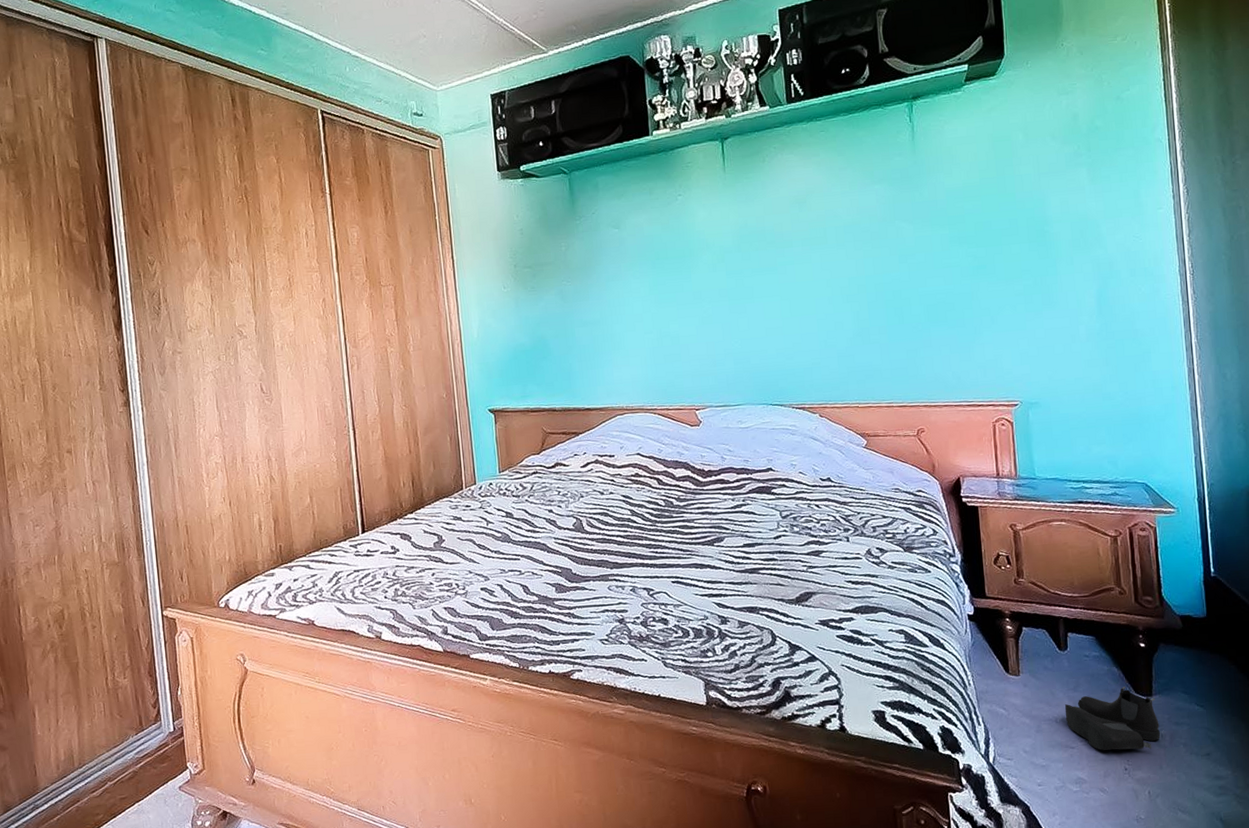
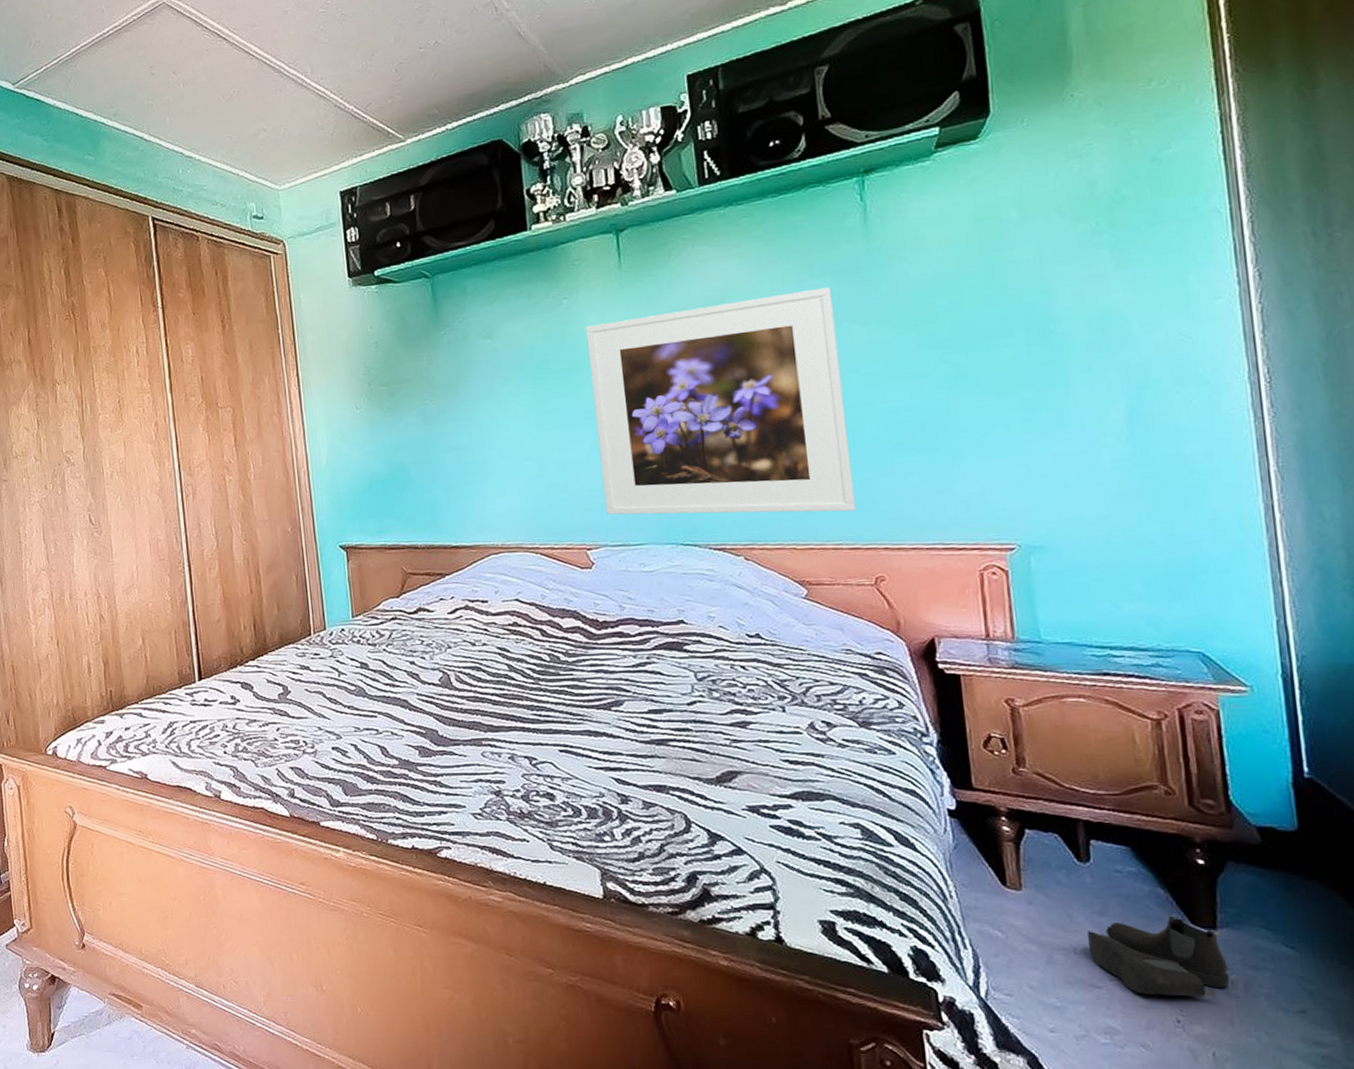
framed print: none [696,191,904,380] -> present [586,287,856,515]

